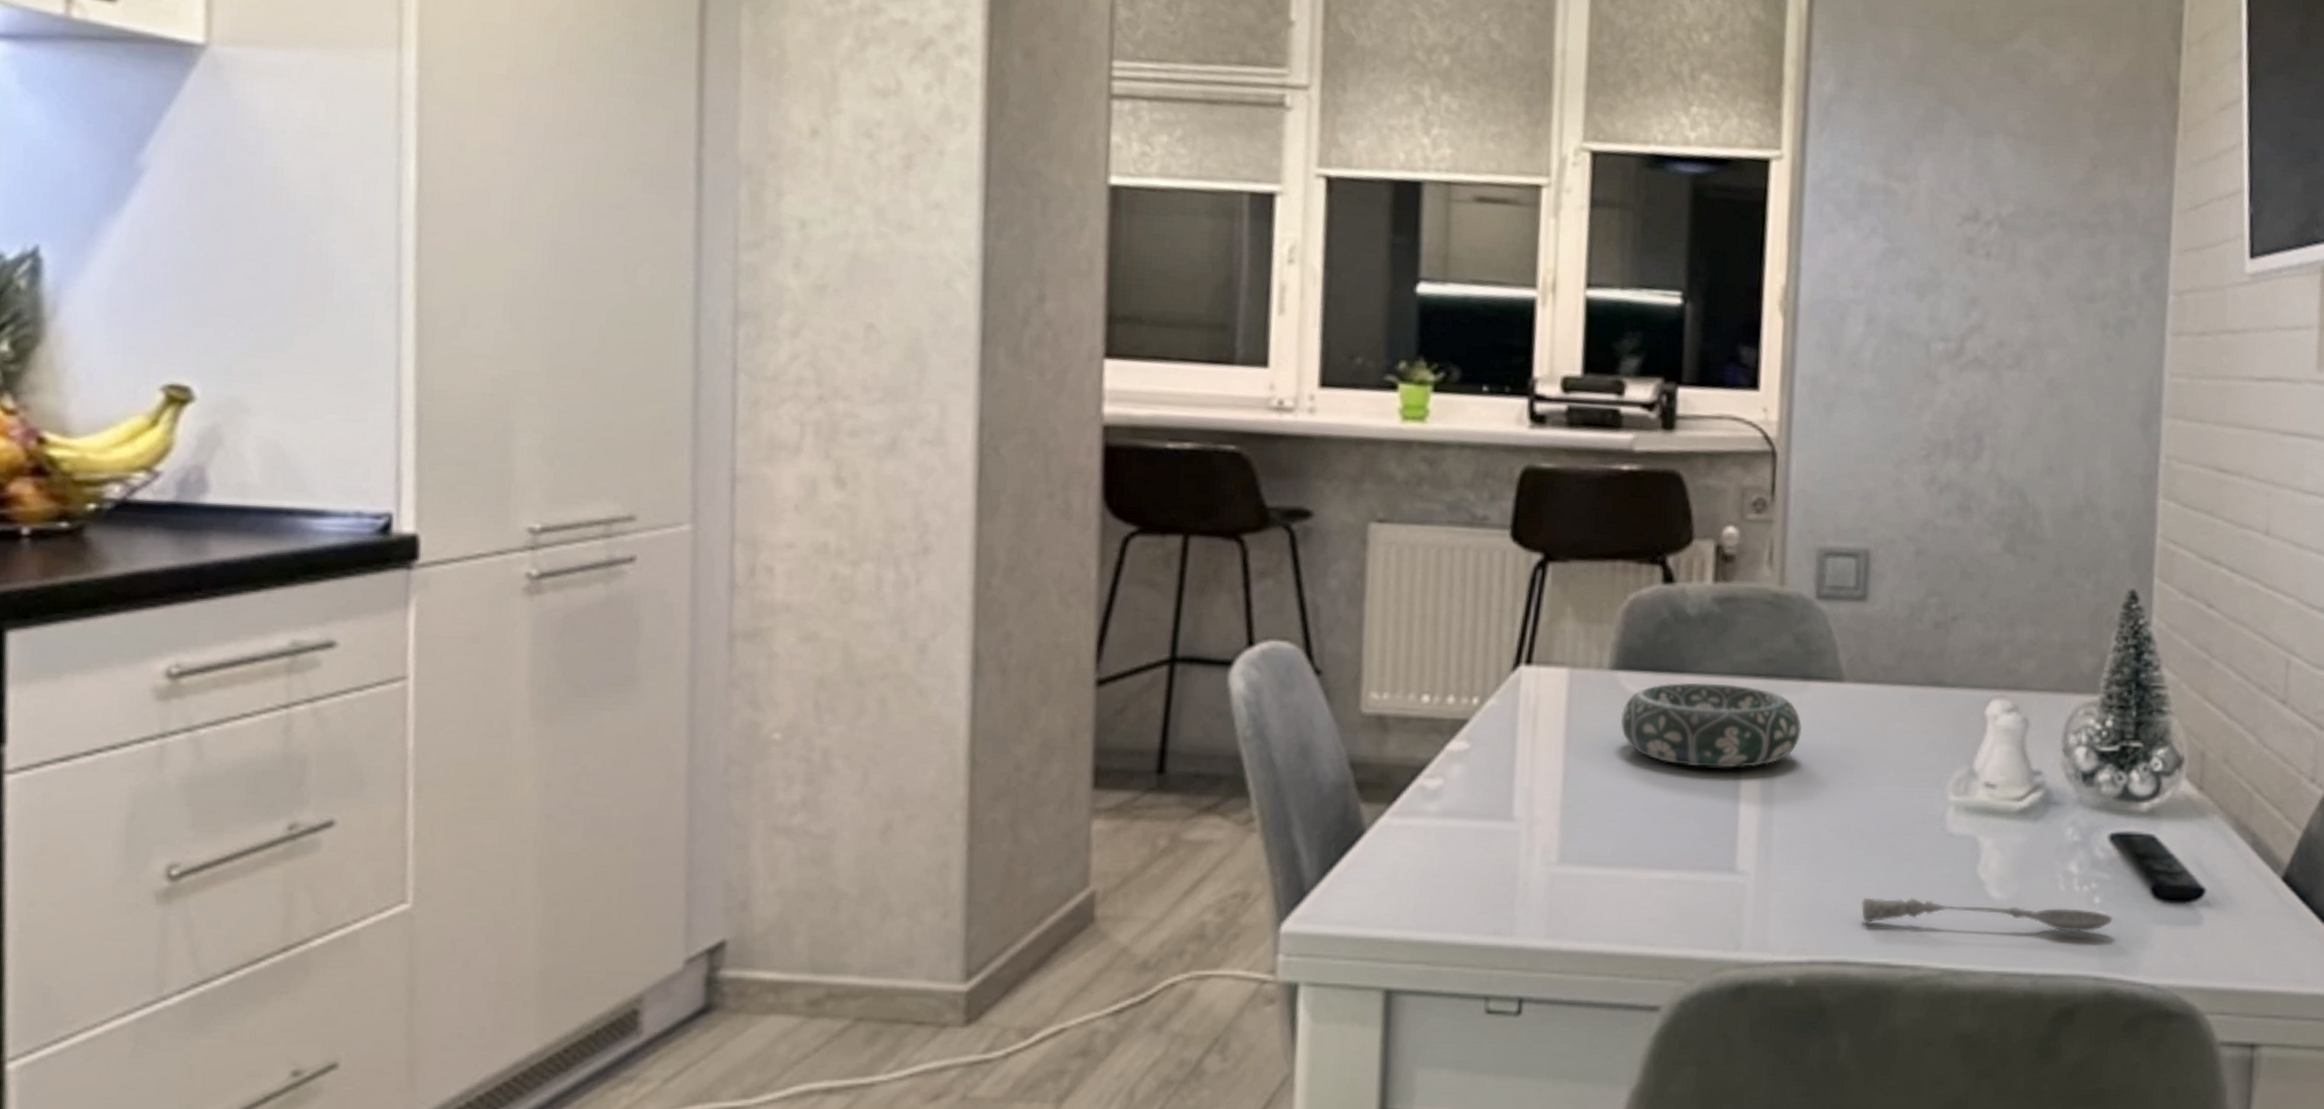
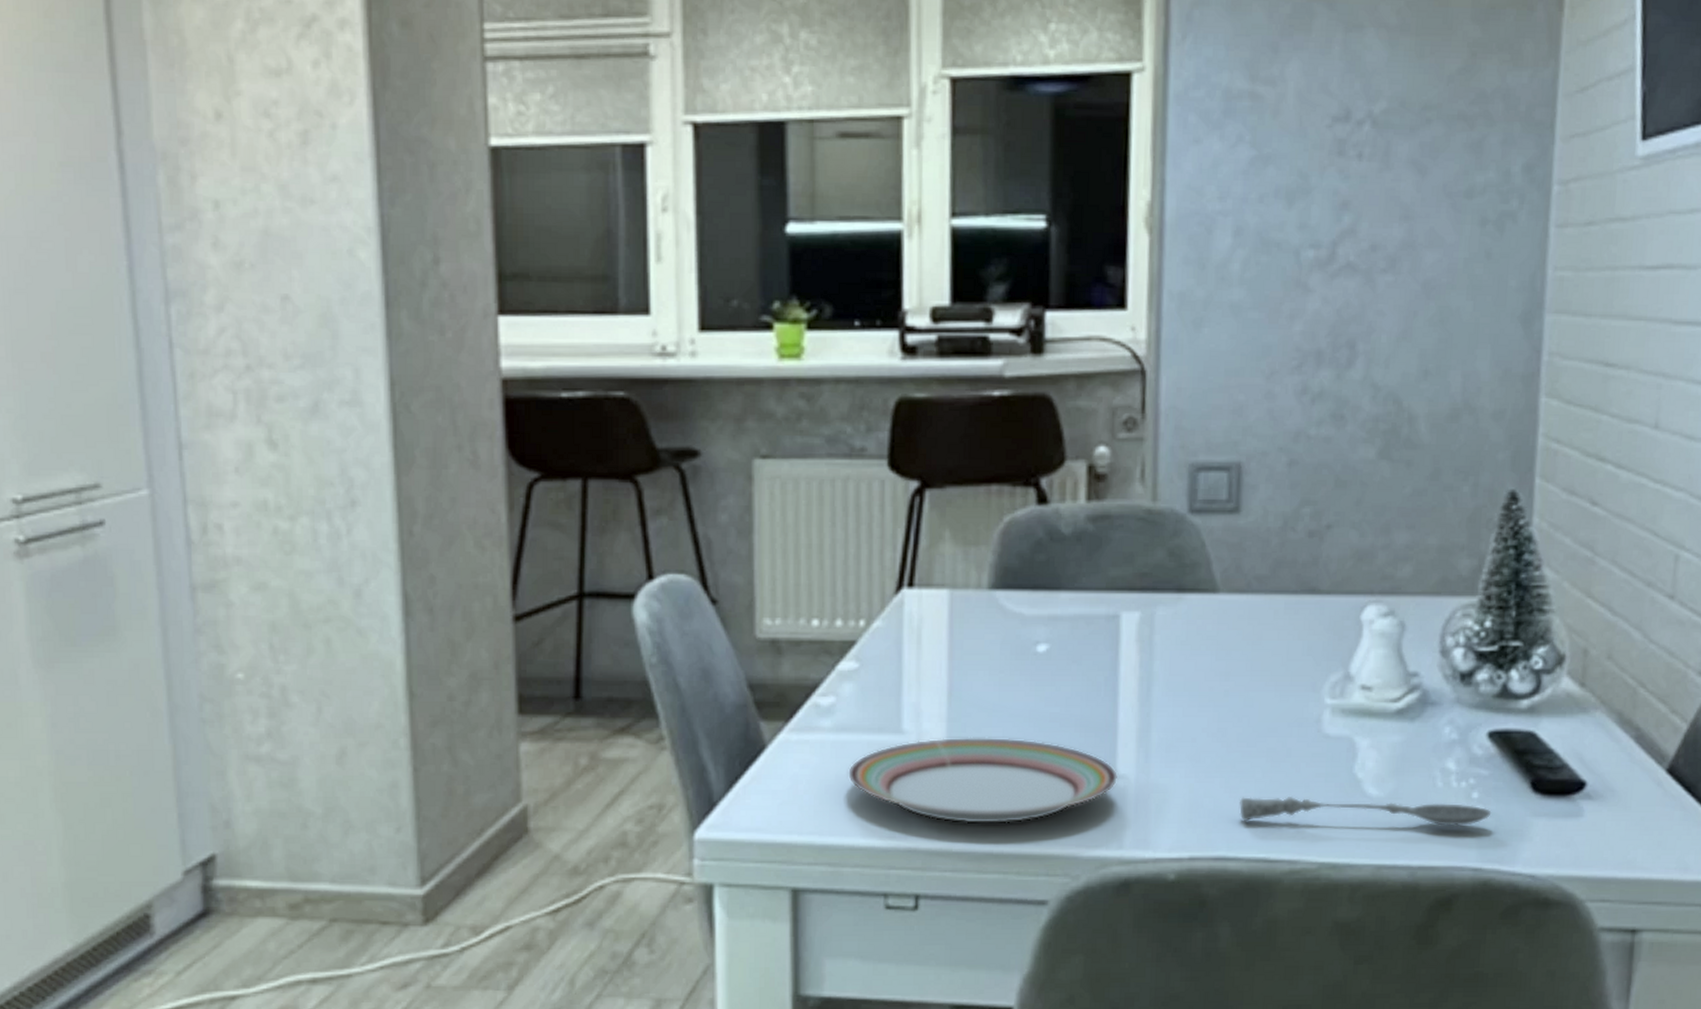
plate: none [1451,826,1738,922] -> present [847,737,1119,825]
decorative bowl: present [1620,682,1803,769] -> none [1000,598,1178,679]

